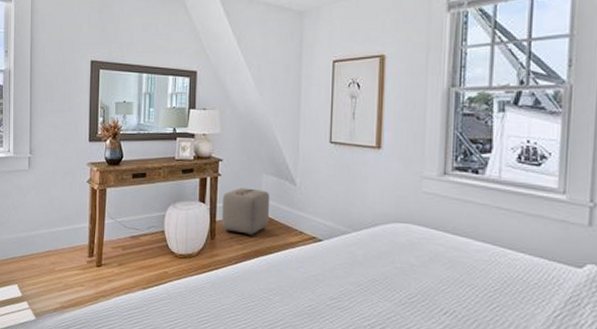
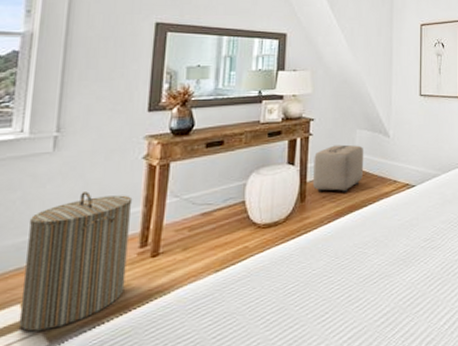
laundry hamper: none [17,205,82,308] -> present [18,191,133,332]

